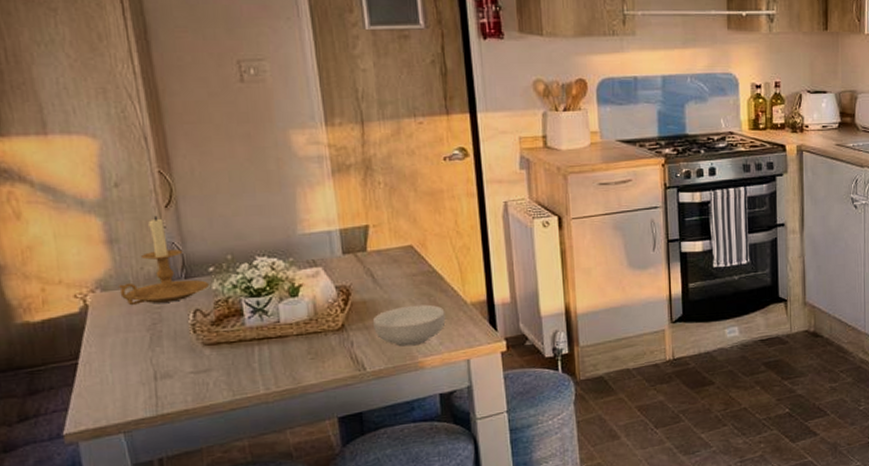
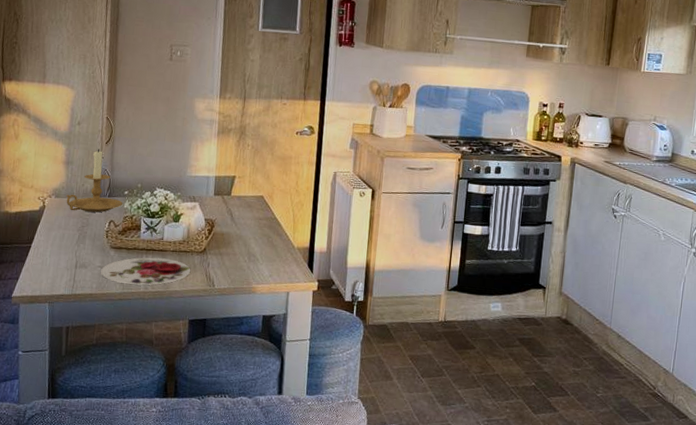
plate: none [195,345,329,389] -> present [101,257,191,285]
cereal bowl: present [372,304,446,347] -> none [225,242,278,274]

